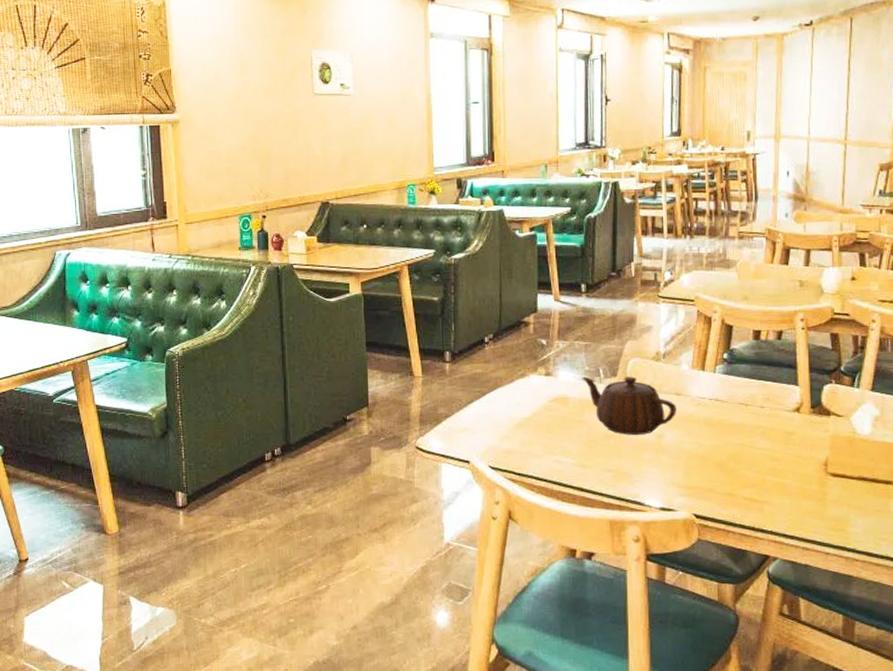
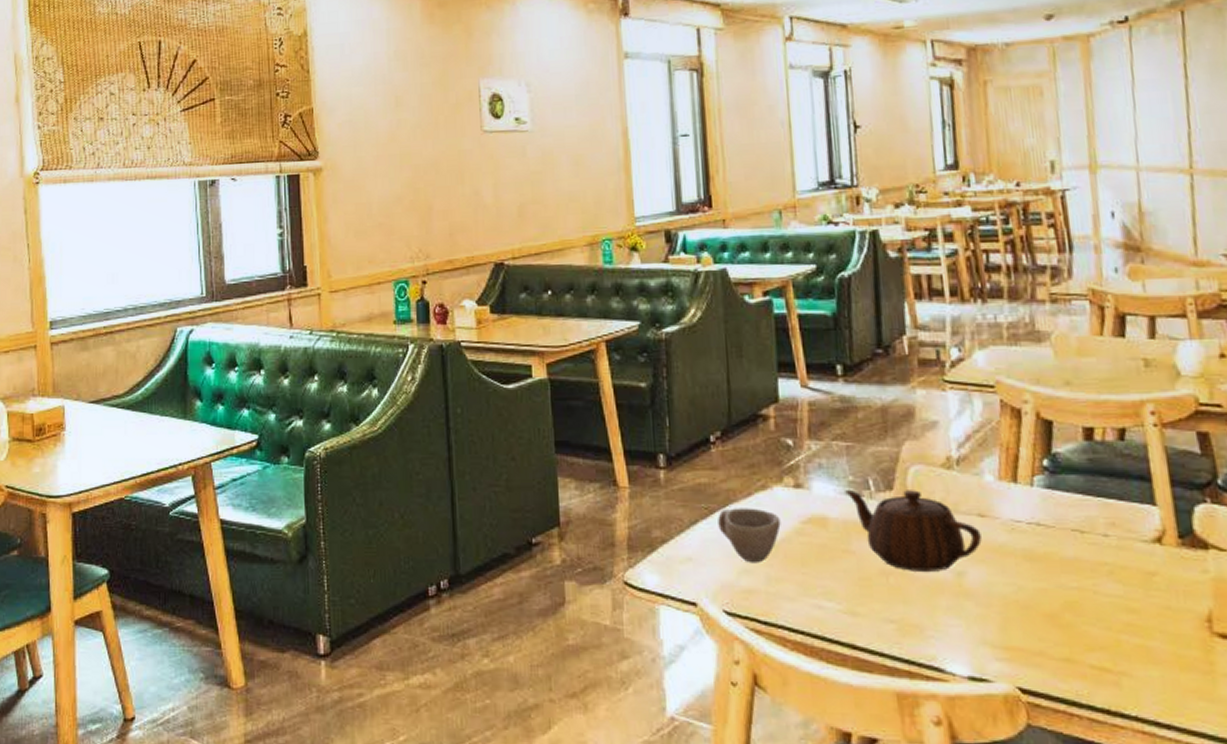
cup: none [488,391,534,431] -> present [718,508,781,563]

